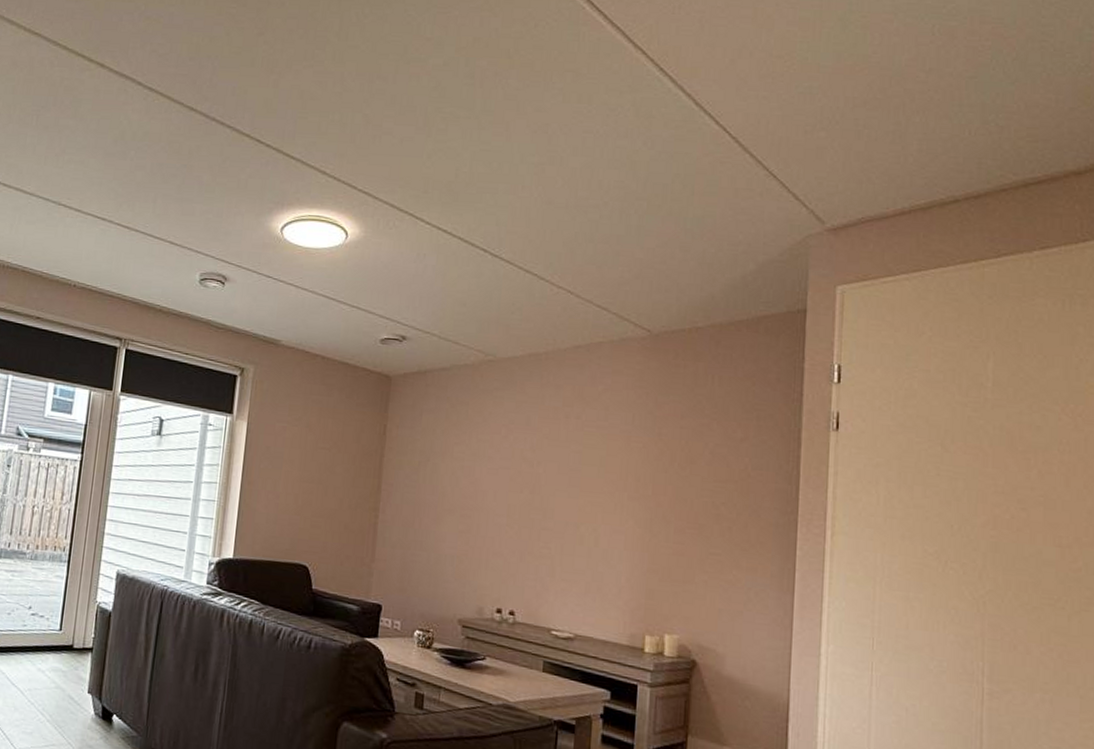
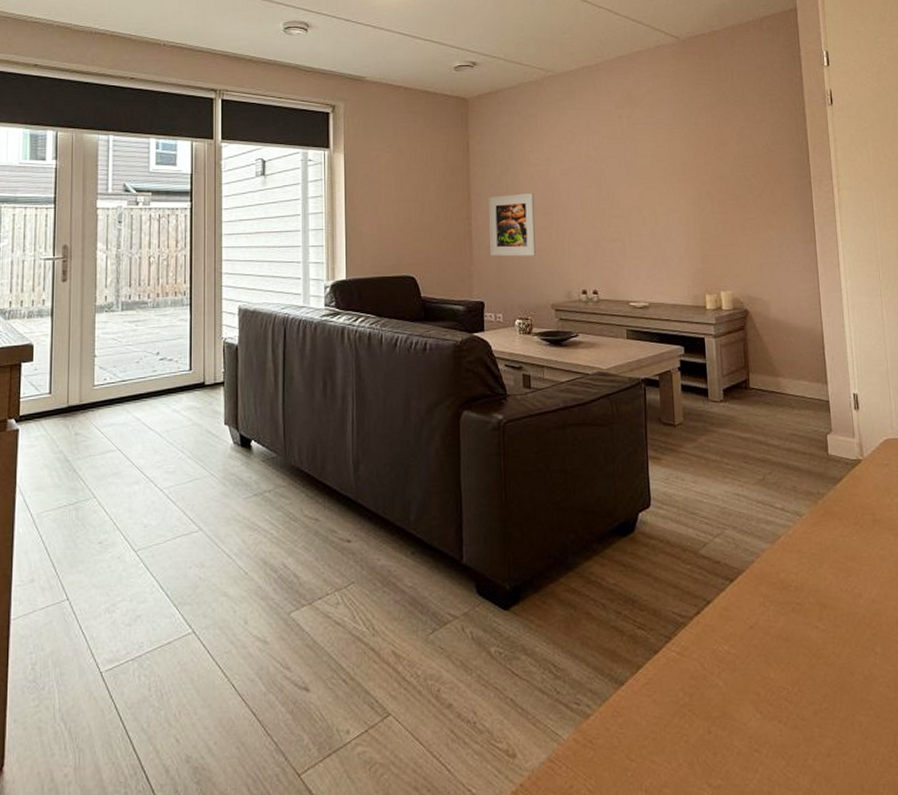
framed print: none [396,488,455,562] -> present [489,193,537,257]

